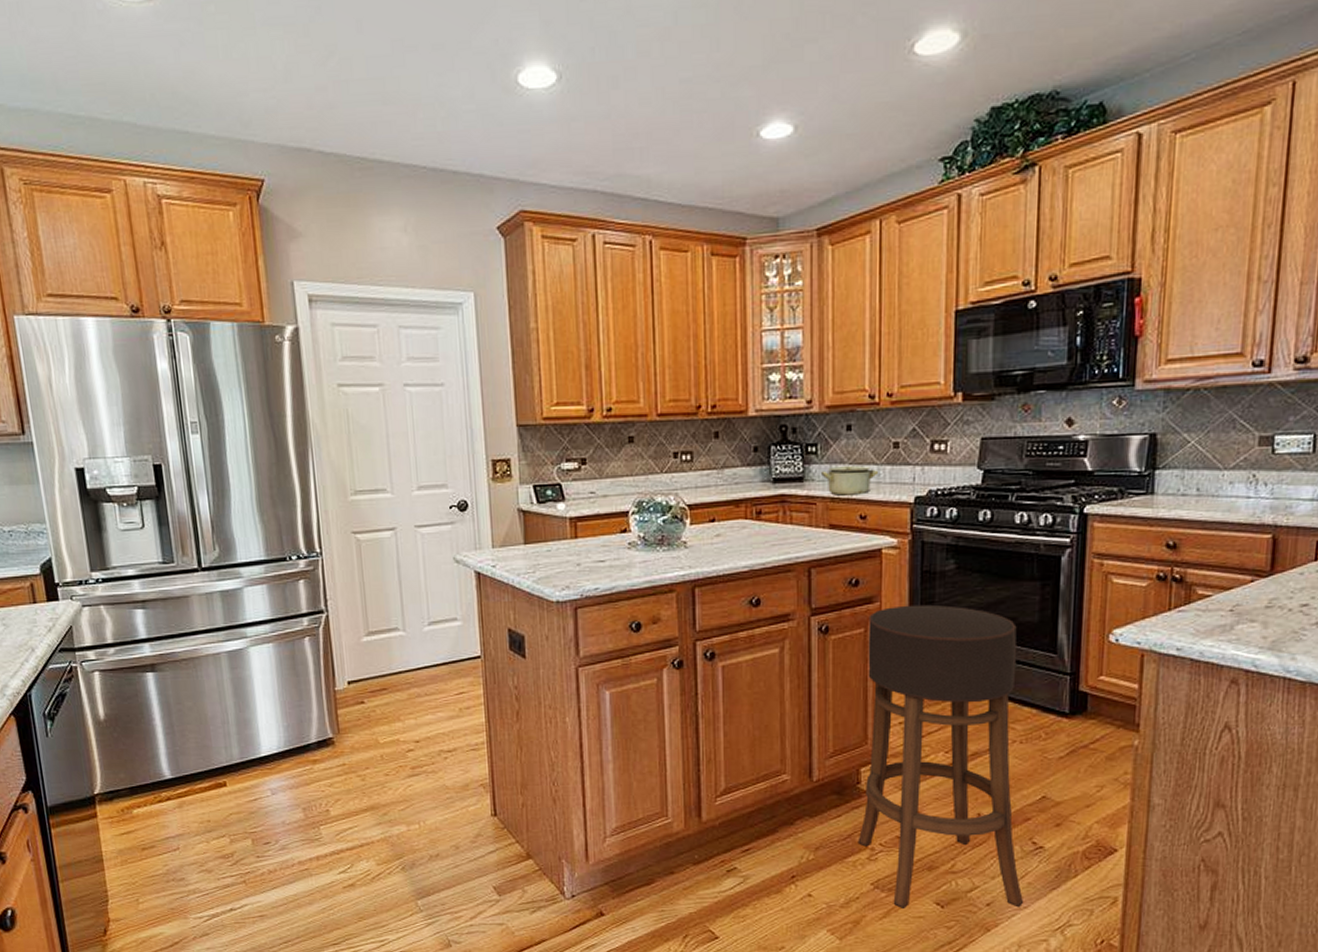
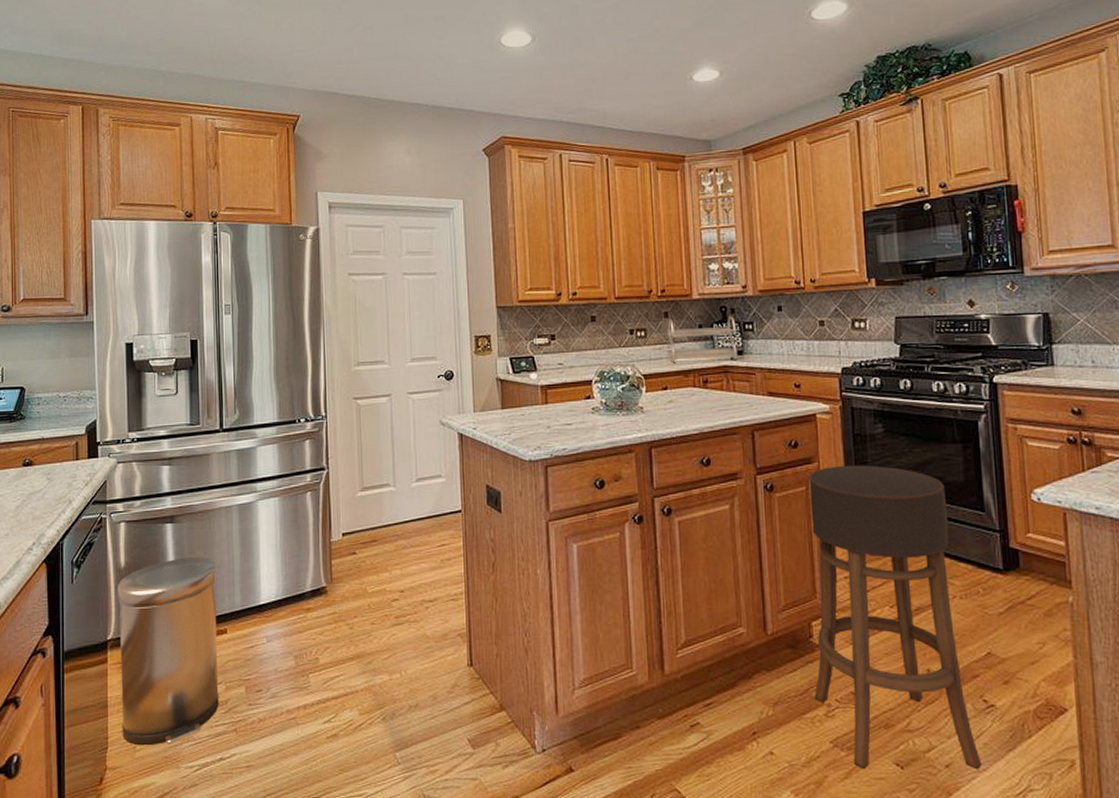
pedal bin: none [98,708,225,897] -> present [117,557,219,745]
dish rack: none [716,436,799,491] -> present [666,316,738,362]
cooking pot: present [820,466,879,496] -> none [757,341,809,367]

